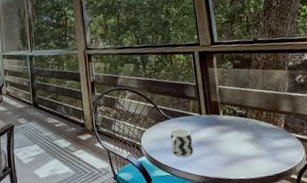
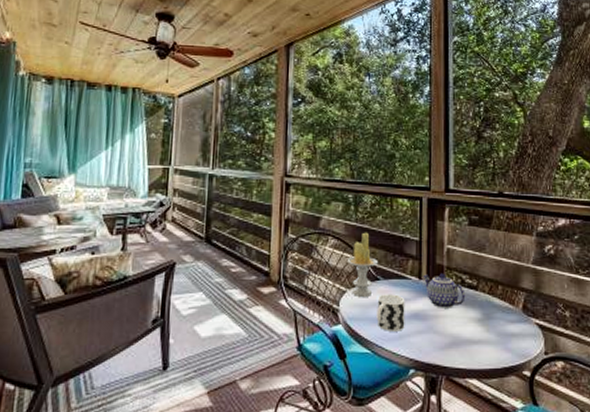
candle: none [142,84,166,134] -> present [347,232,378,298]
teapot: none [202,107,238,135] -> present [423,273,466,308]

